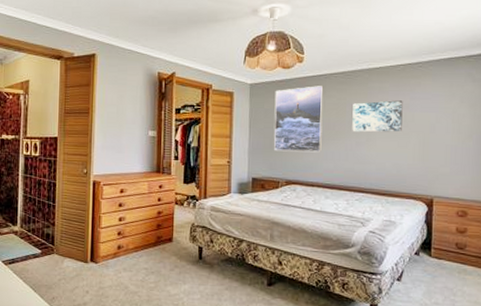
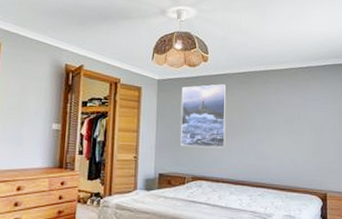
wall art: present [352,100,403,133] -> none [253,100,297,130]

